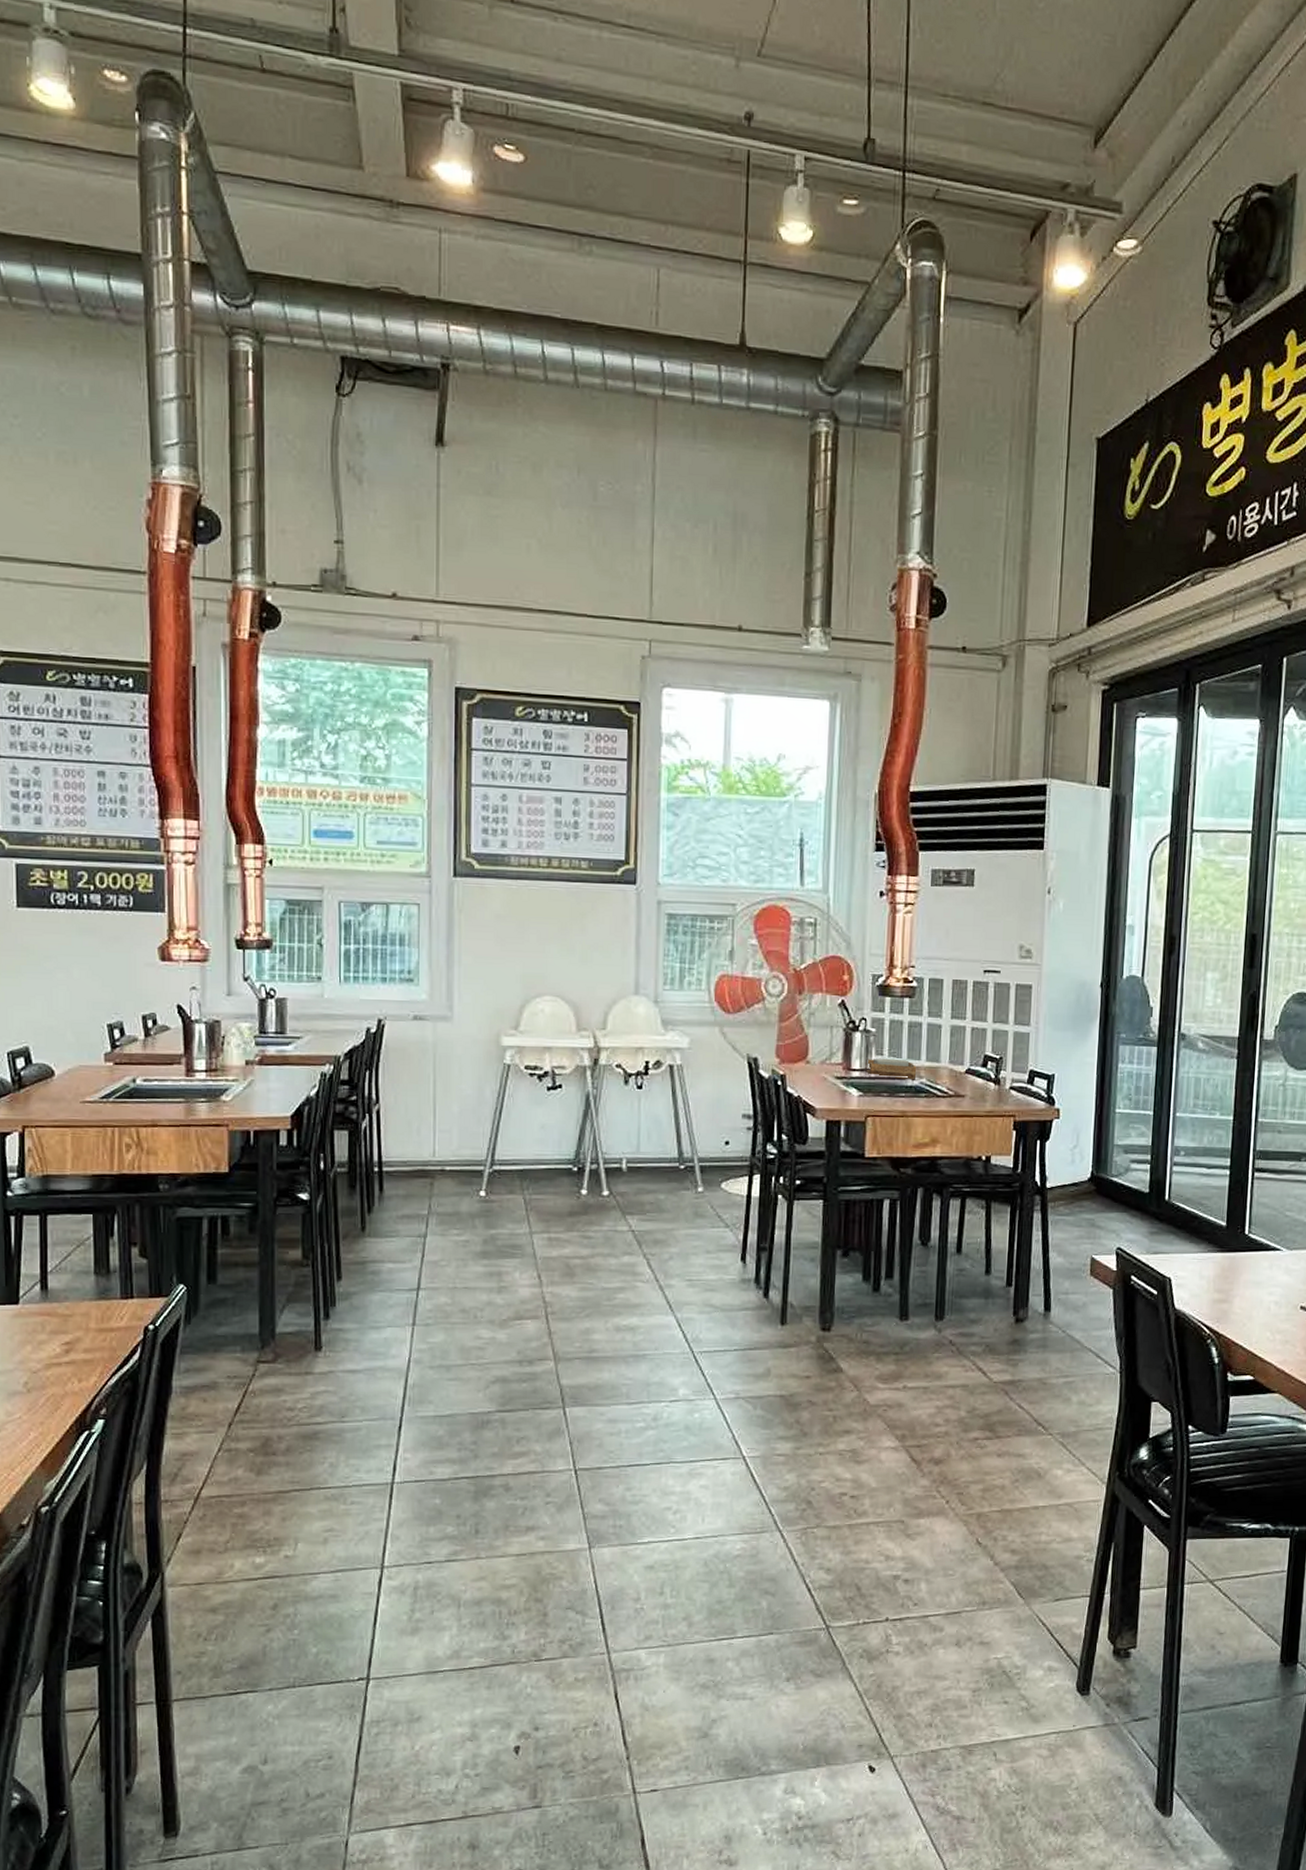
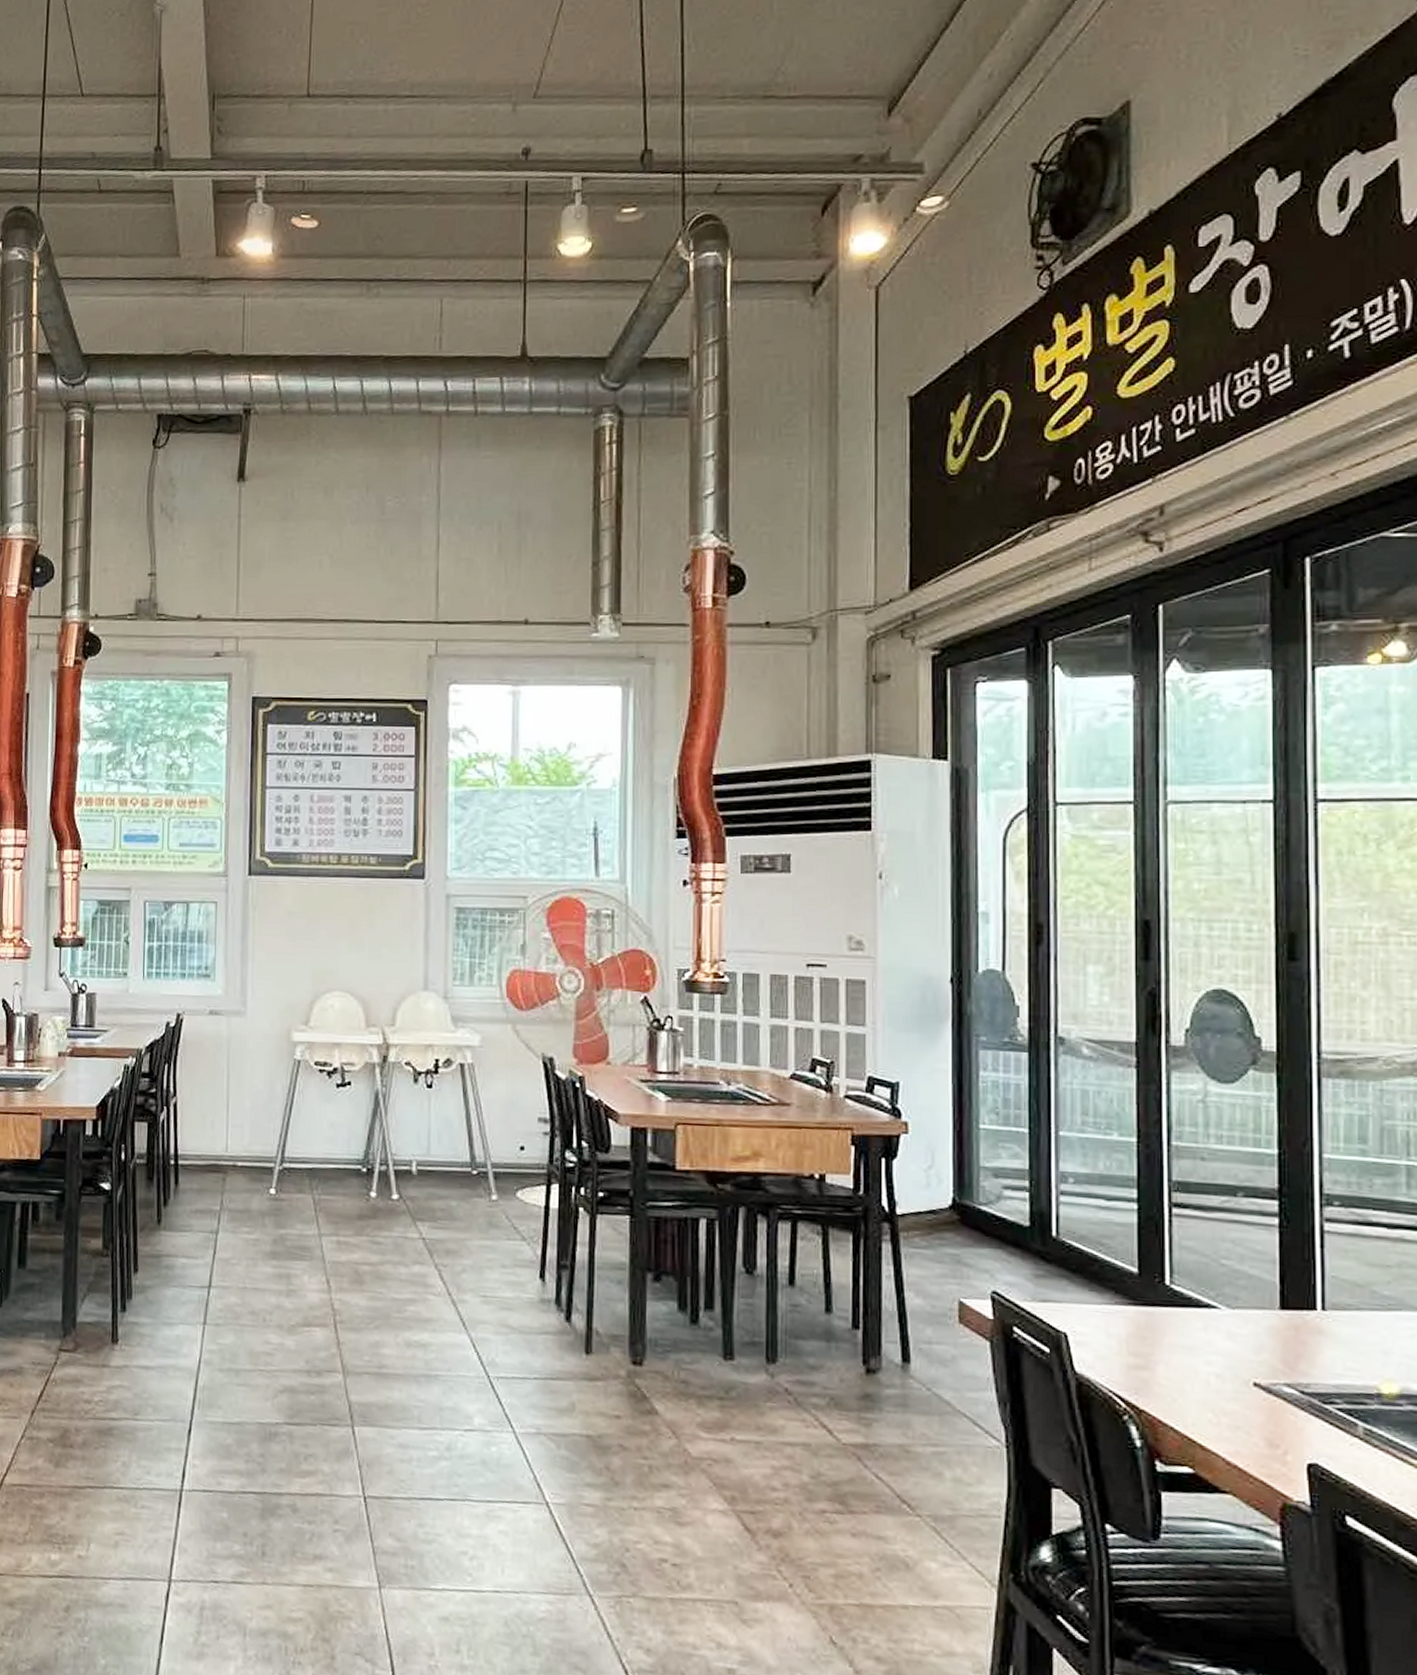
napkin holder: present [865,1058,917,1080] -> none [673,1060,733,1085]

